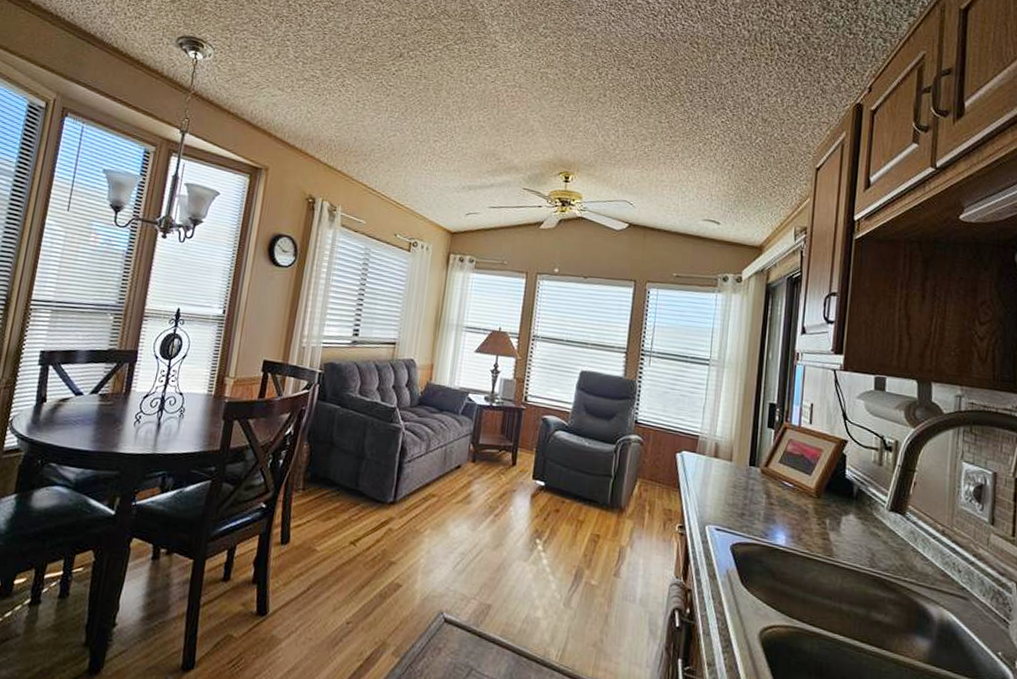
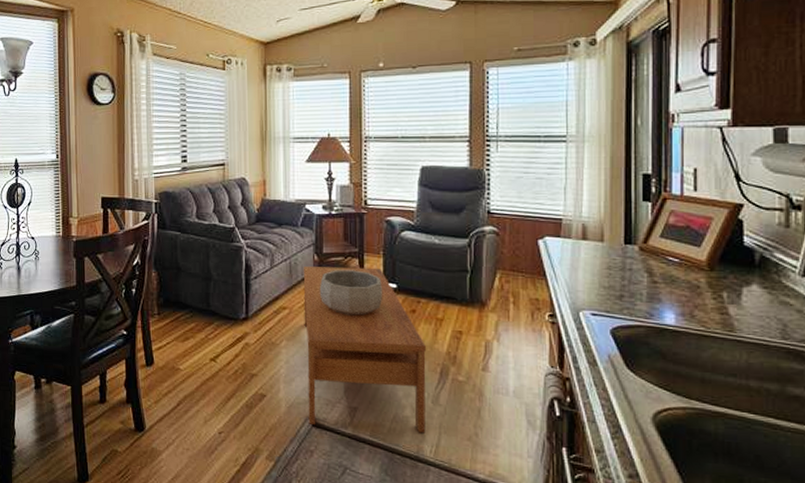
coffee table: none [441,455,565,637] -> present [303,267,426,434]
decorative bowl: none [469,461,531,511] -> present [319,270,382,316]

